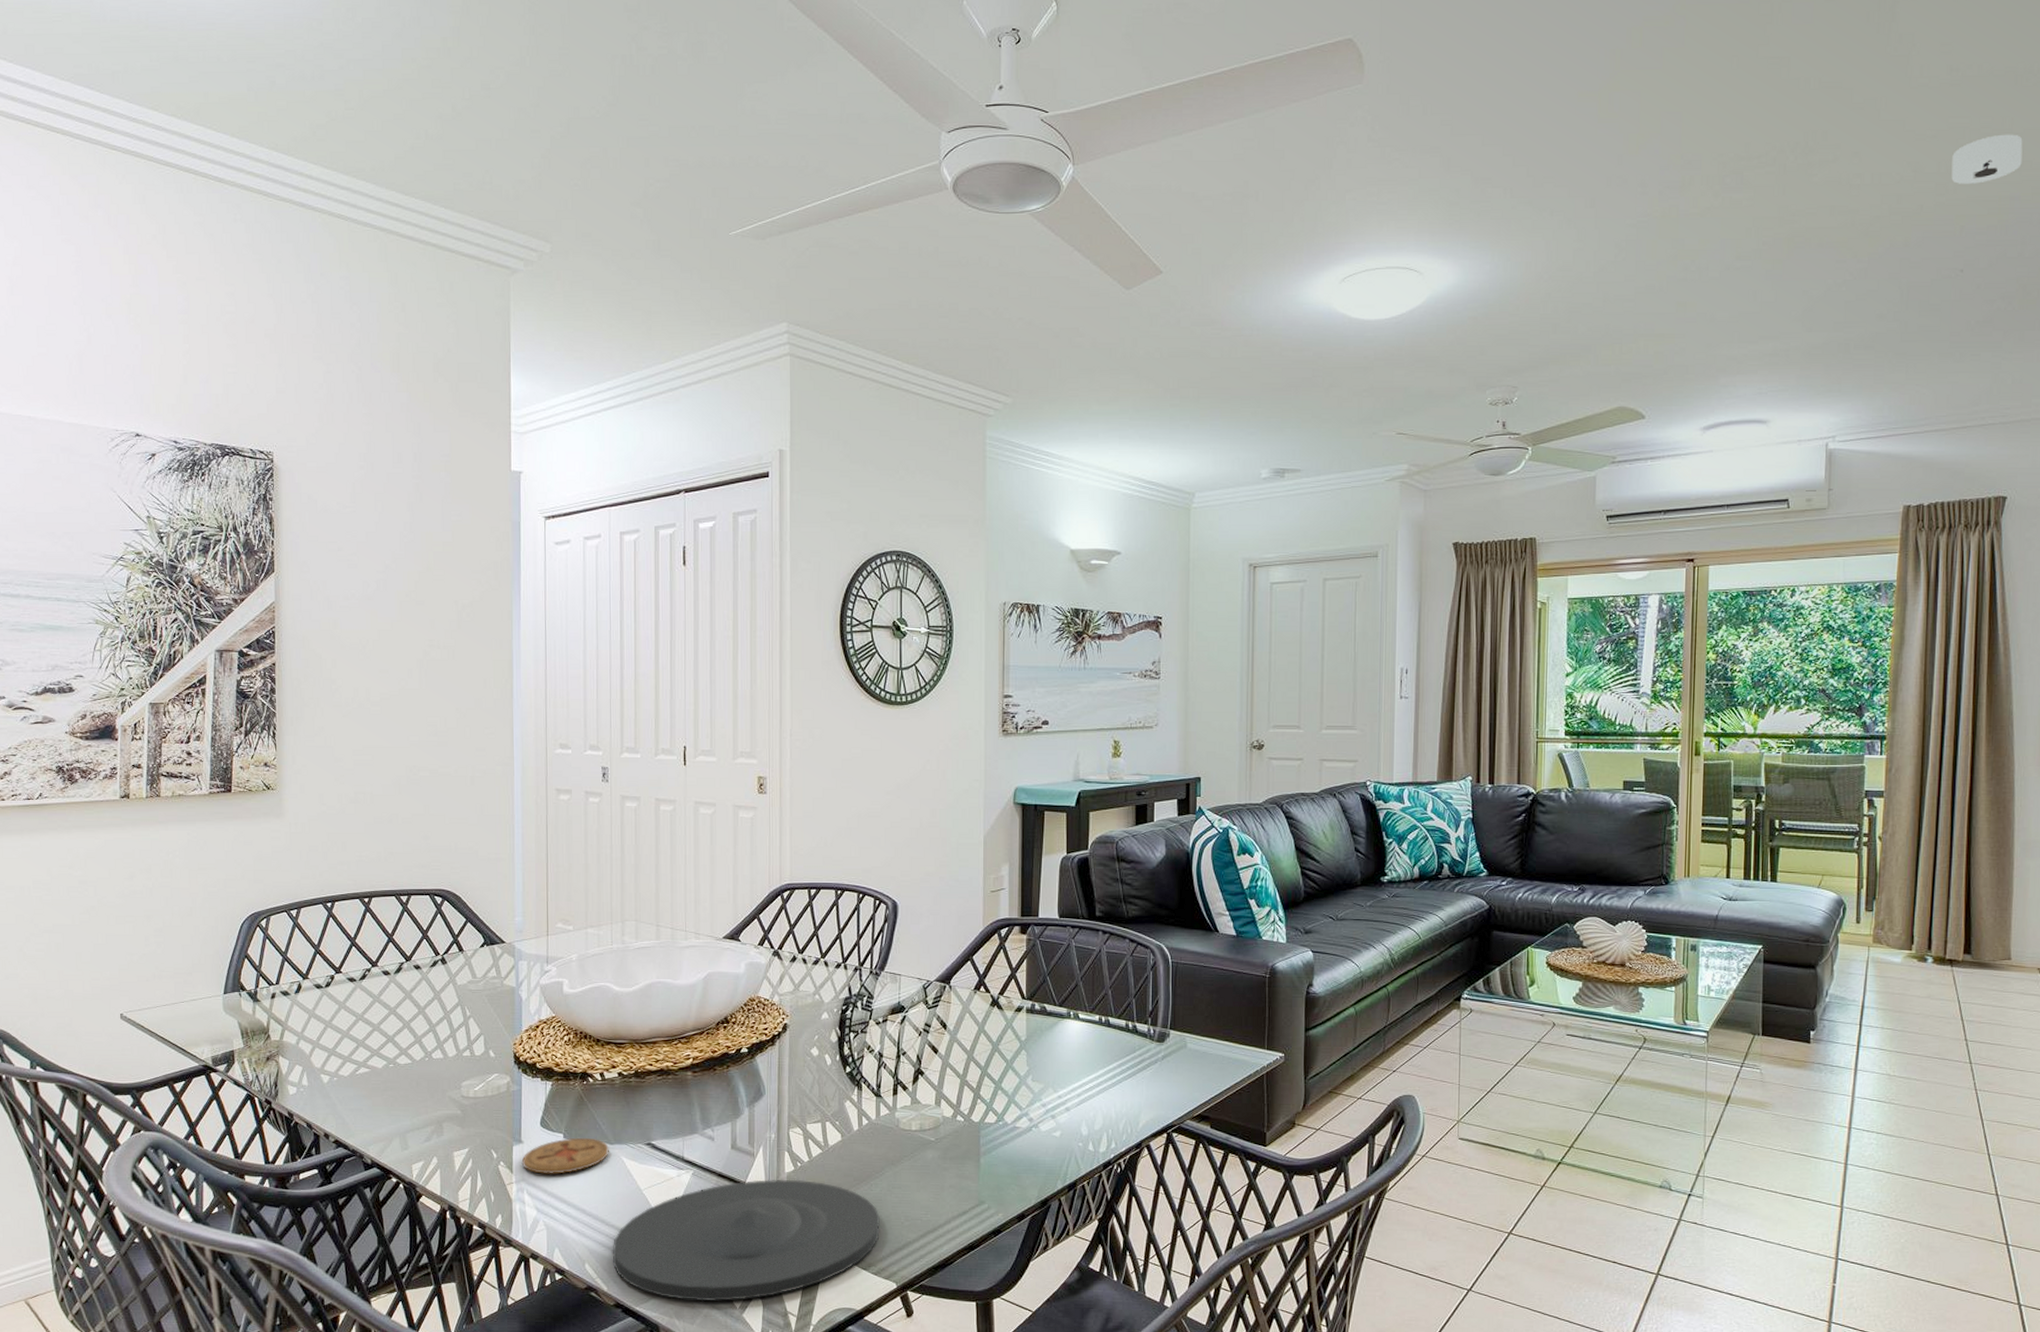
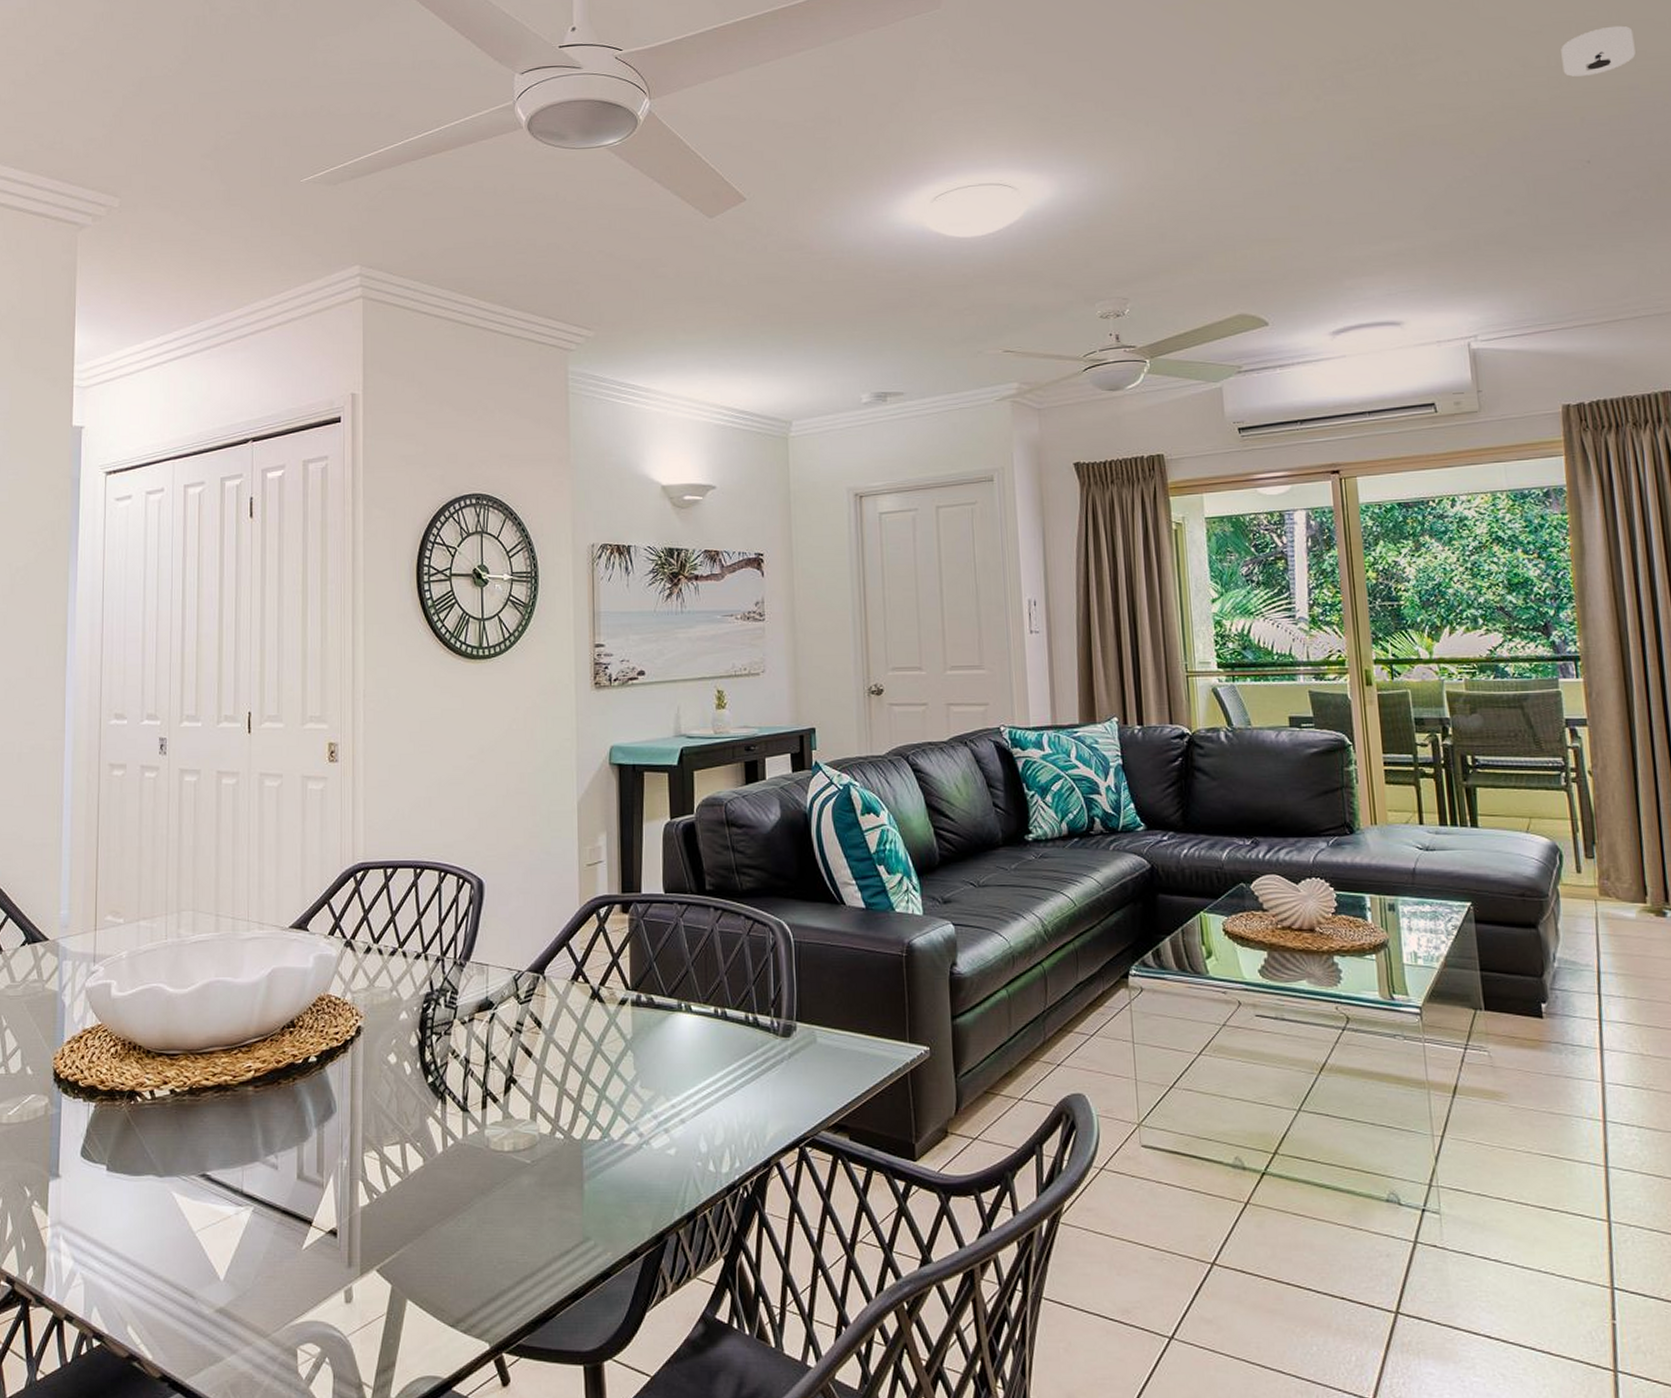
coaster: present [522,1137,610,1174] -> none [59,1169,159,1215]
plate: present [612,1179,880,1302] -> none [158,1215,469,1372]

